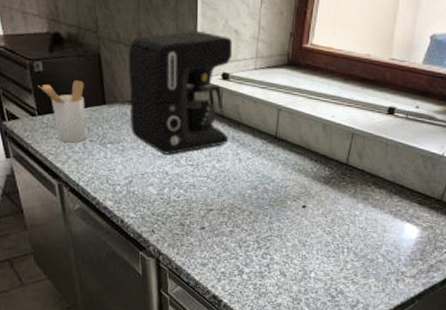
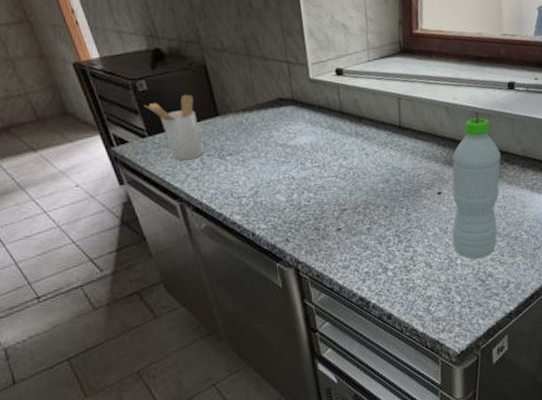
coffee maker: present [129,30,232,155] -> none [235,29,353,159]
water bottle: none [310,138,370,276] -> present [452,117,501,260]

